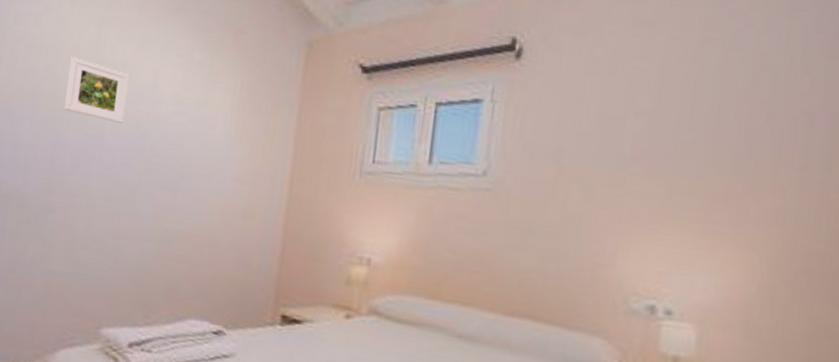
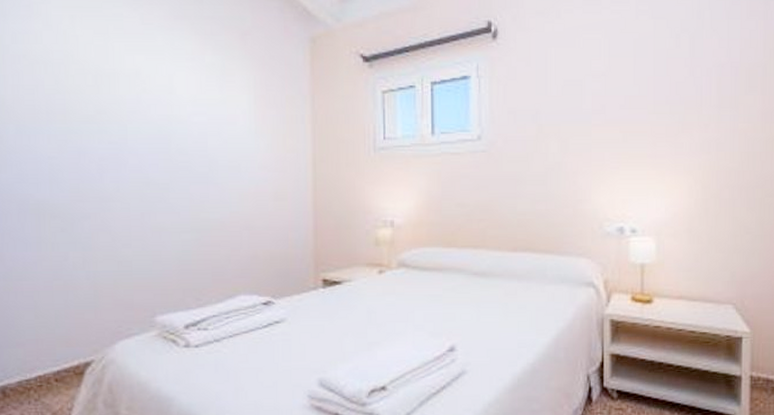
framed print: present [64,57,129,123] -> none [80,70,145,128]

